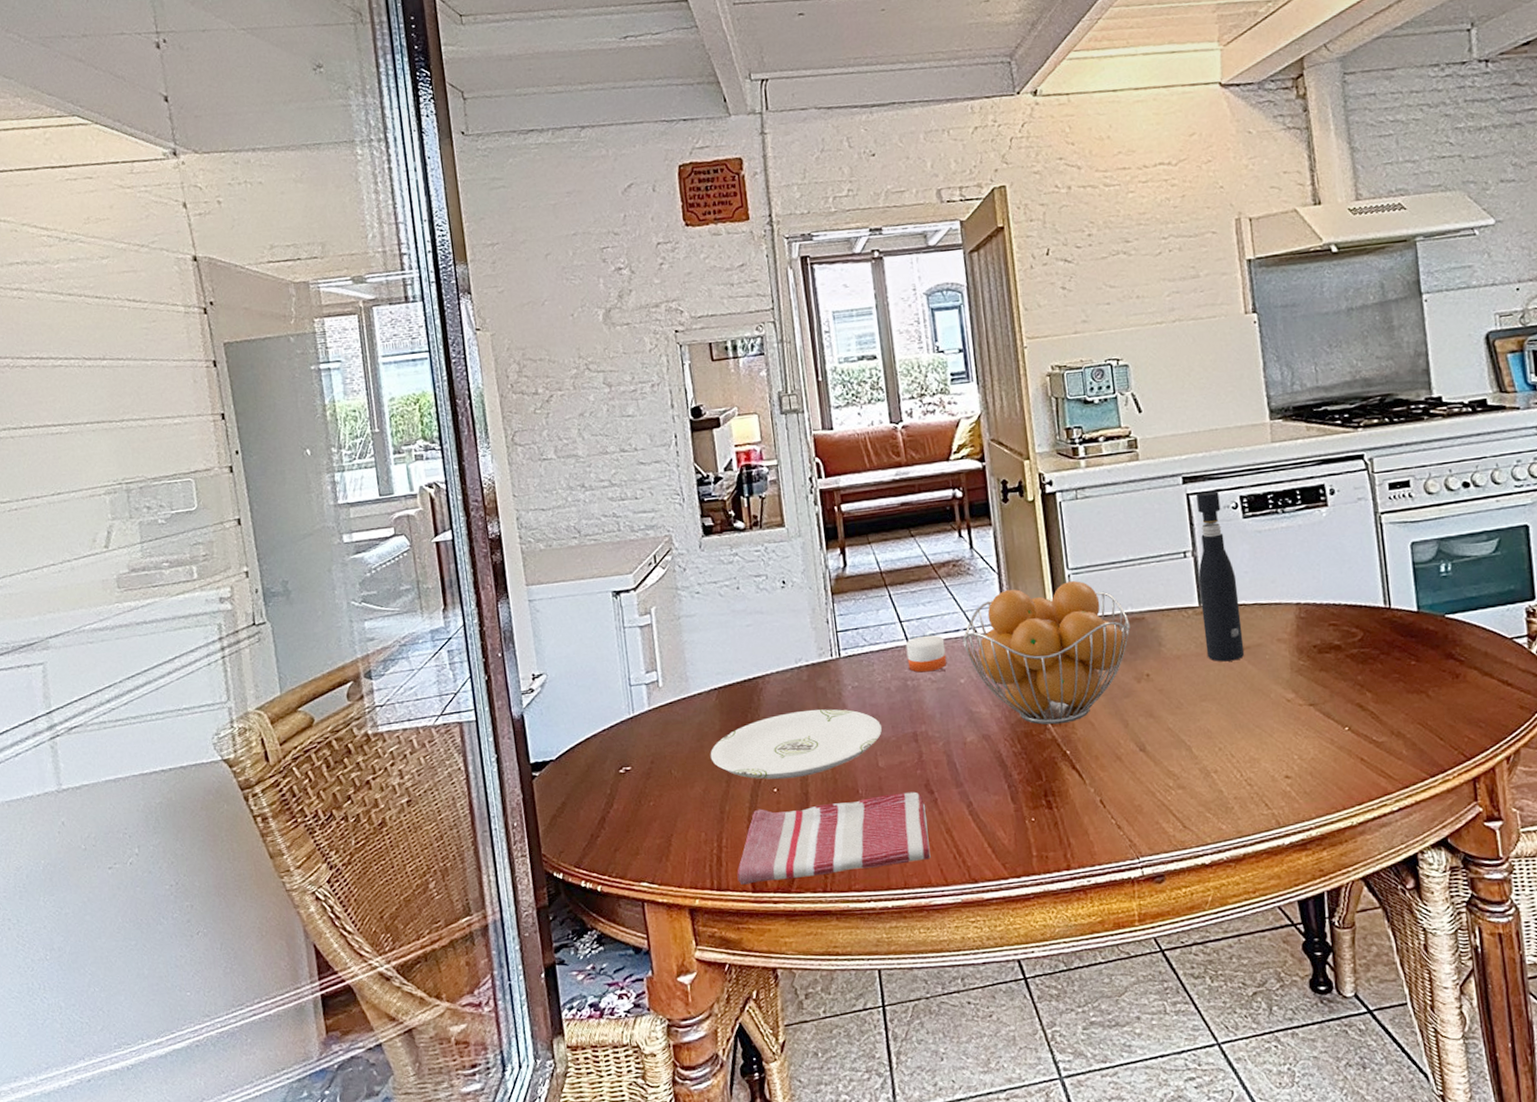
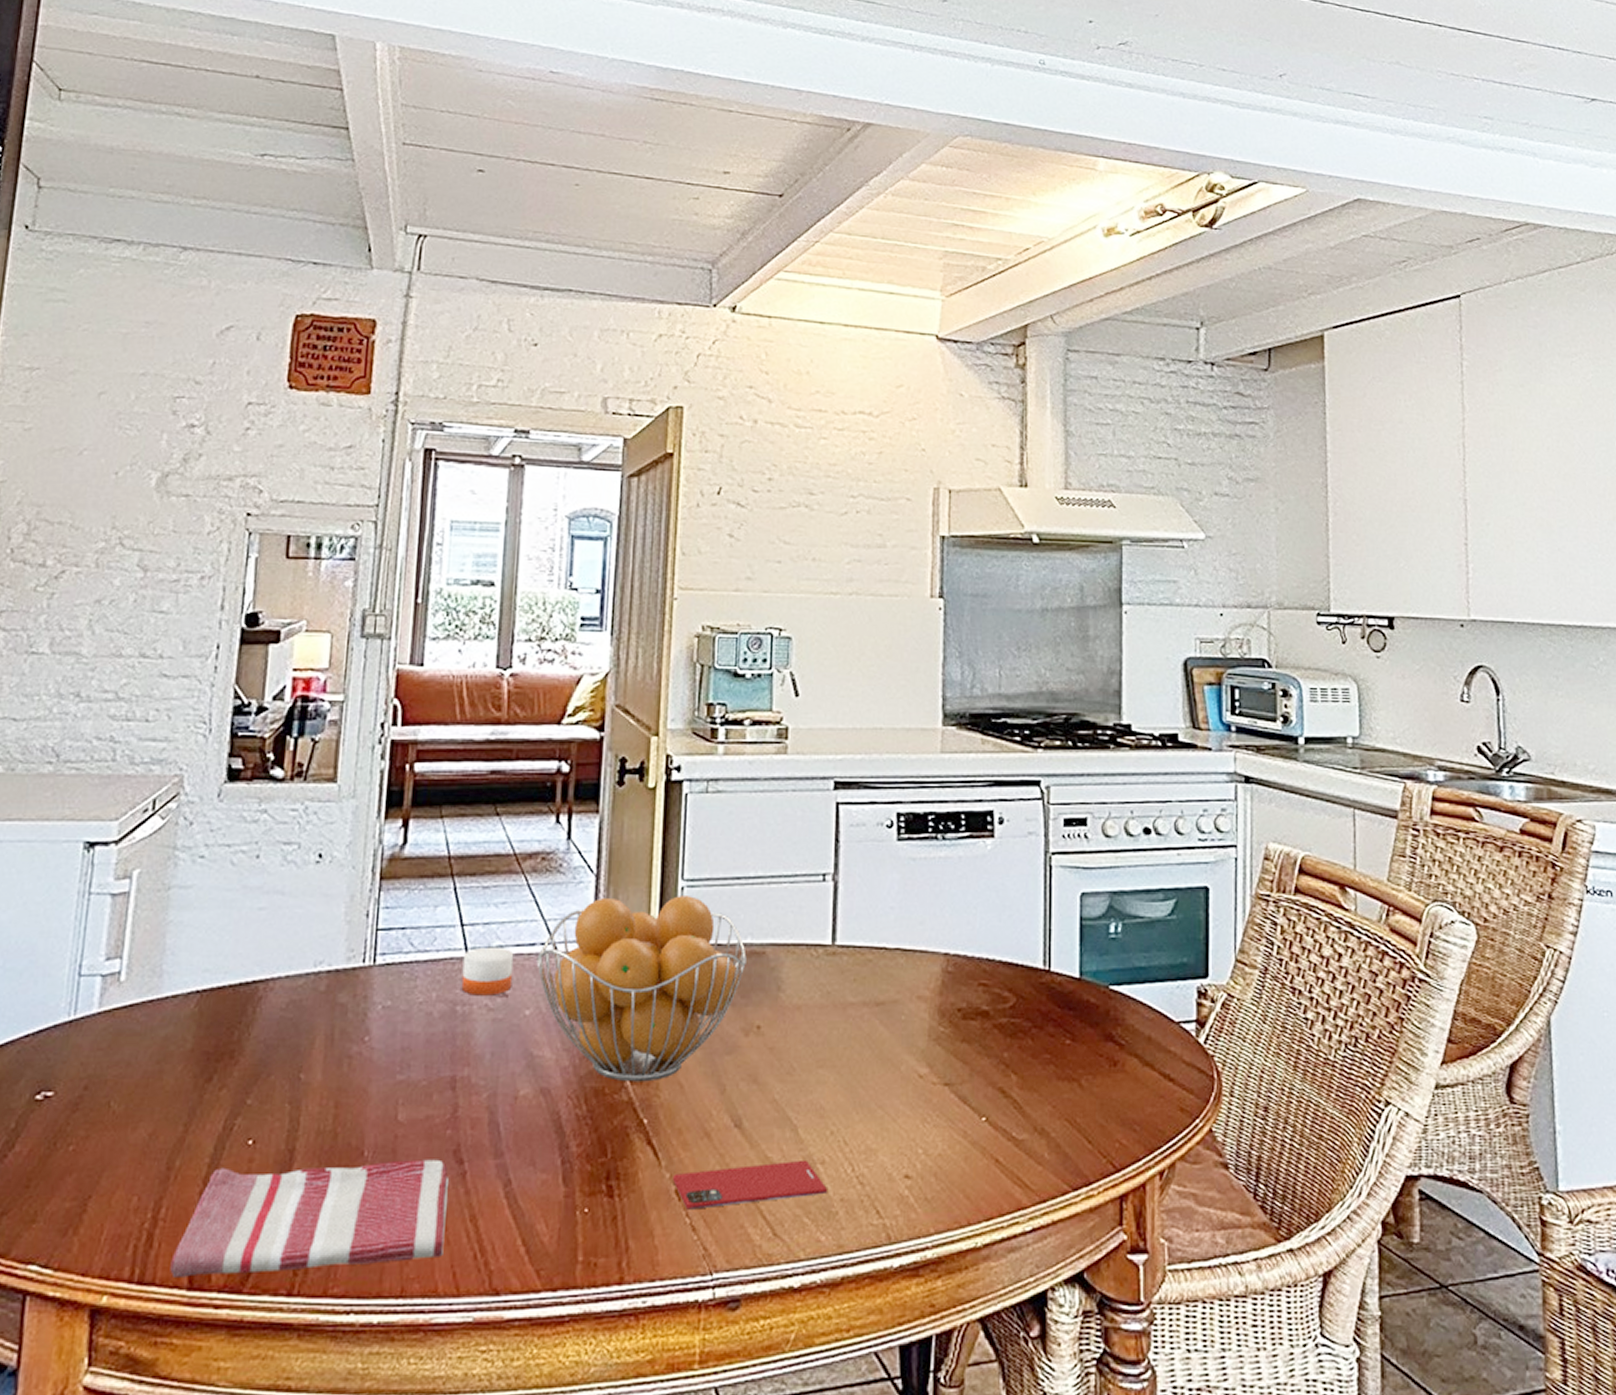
plate: present [710,708,882,780] -> none [169,1034,411,1128]
smartphone: none [1097,770,1224,814] -> present [673,1159,829,1210]
pepper grinder: present [1196,490,1245,662] -> none [832,802,880,1019]

